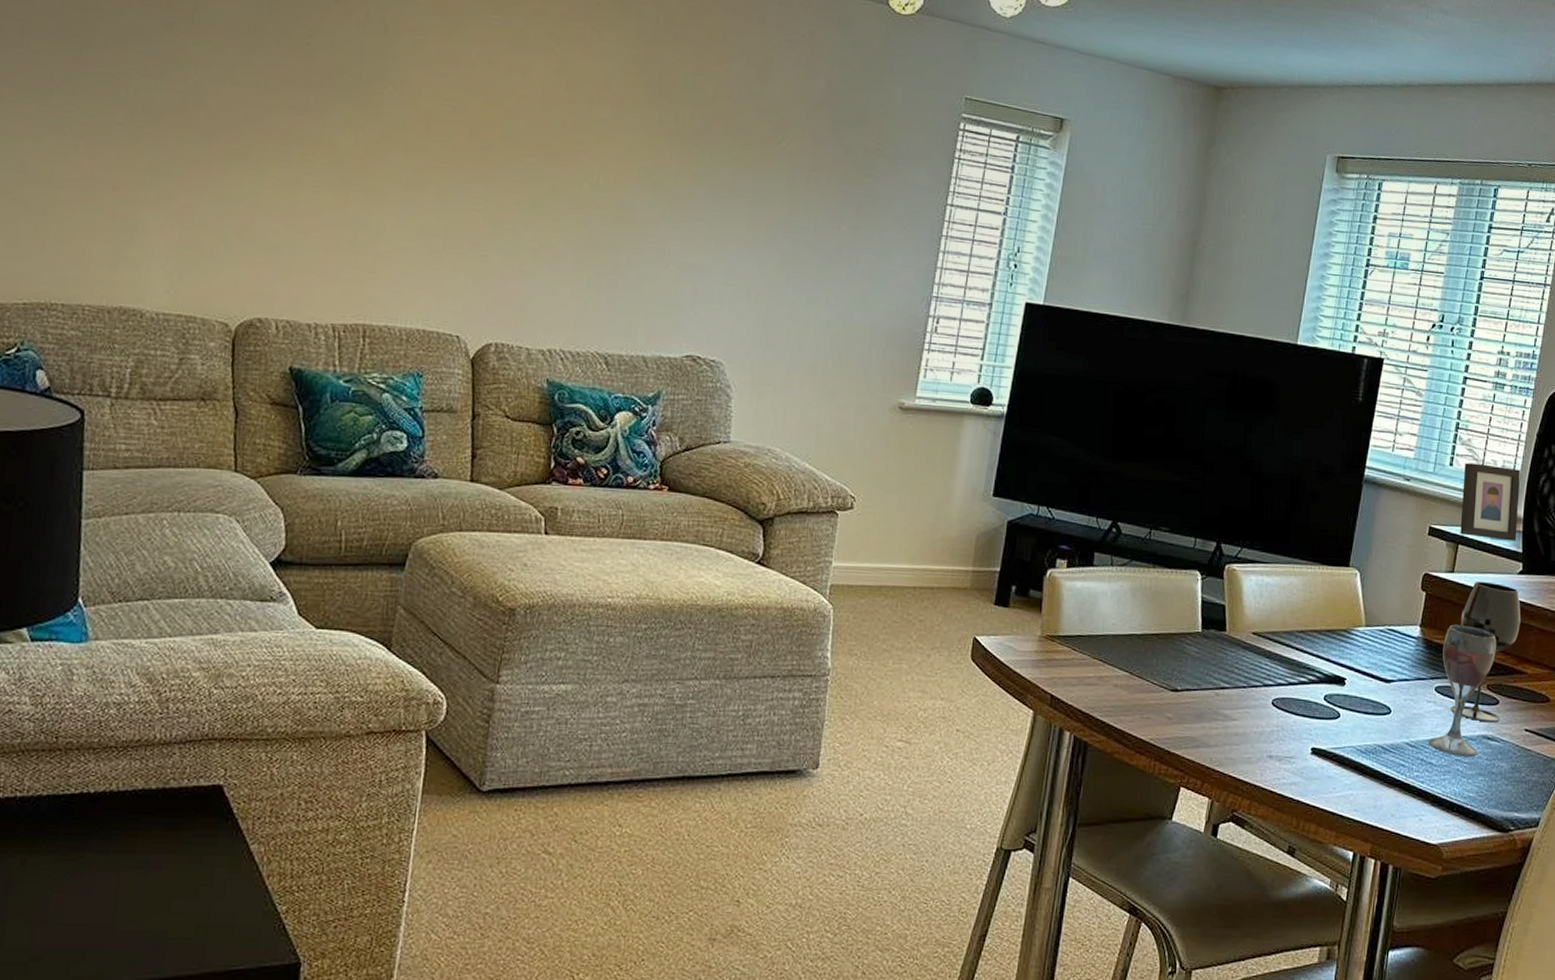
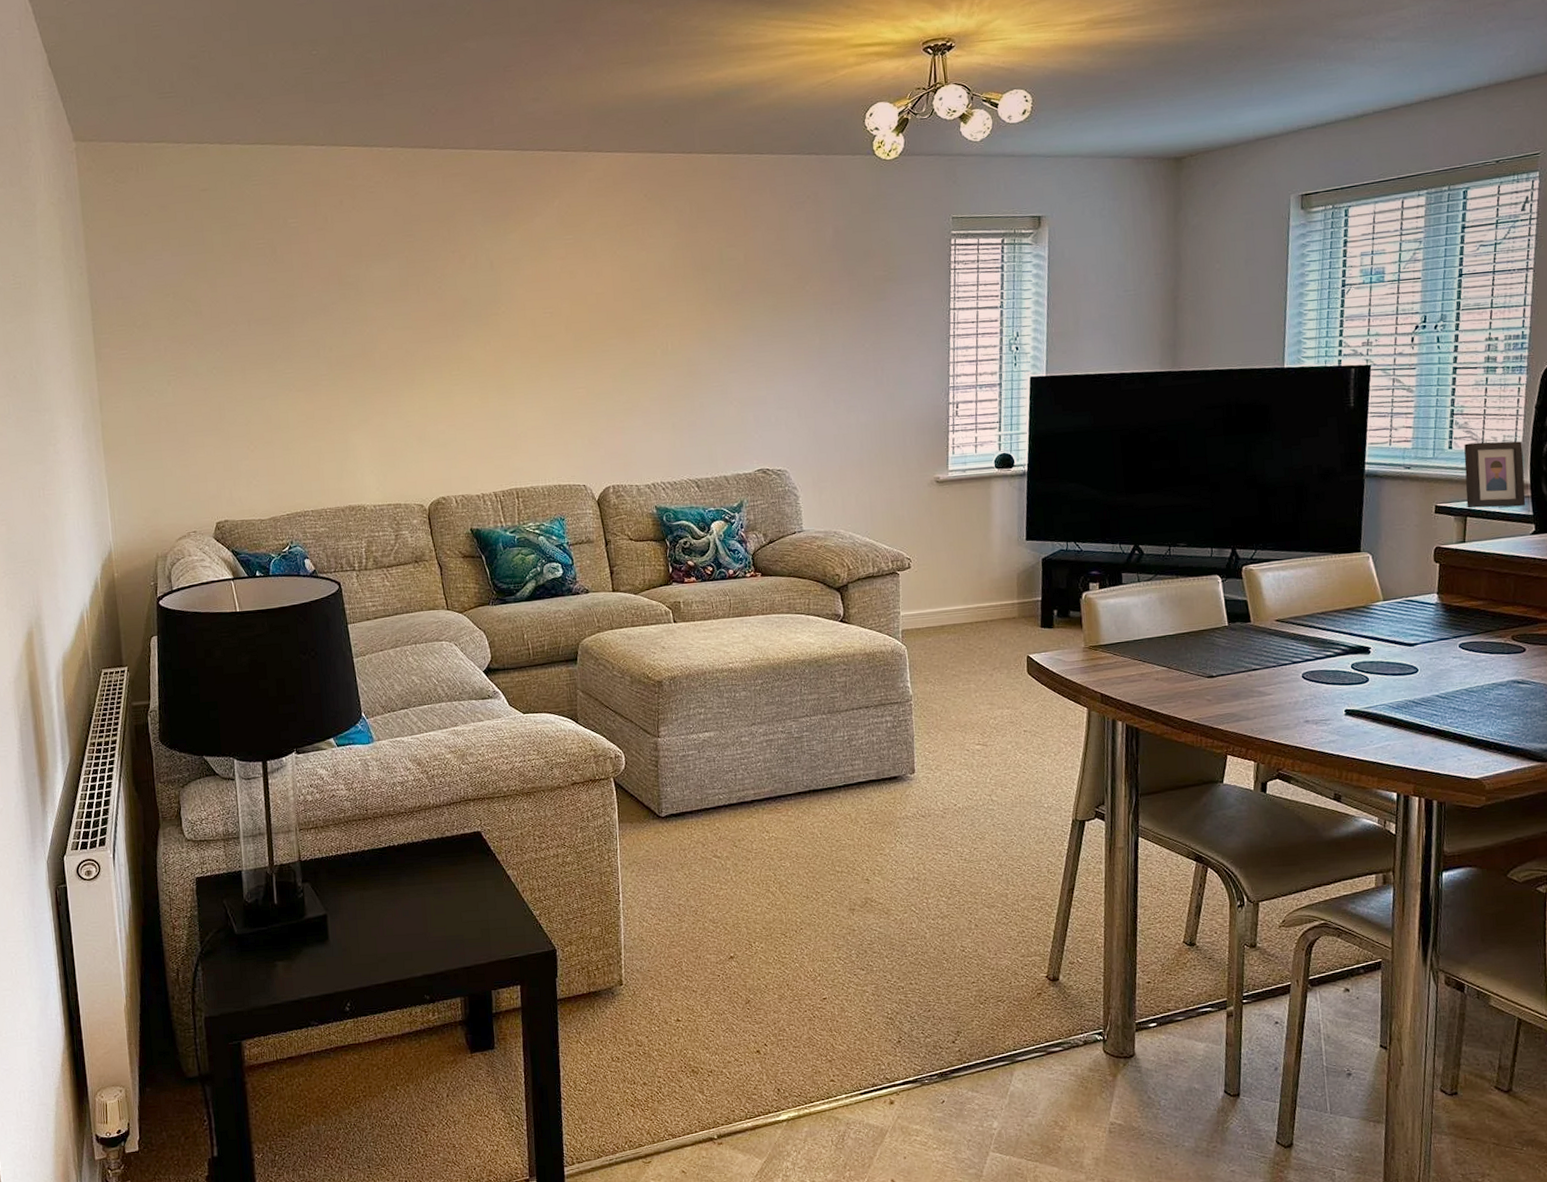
cup: present [1428,624,1496,758] -> none [1458,586,1517,702]
wine glass: present [1450,581,1521,723] -> none [1477,545,1540,669]

